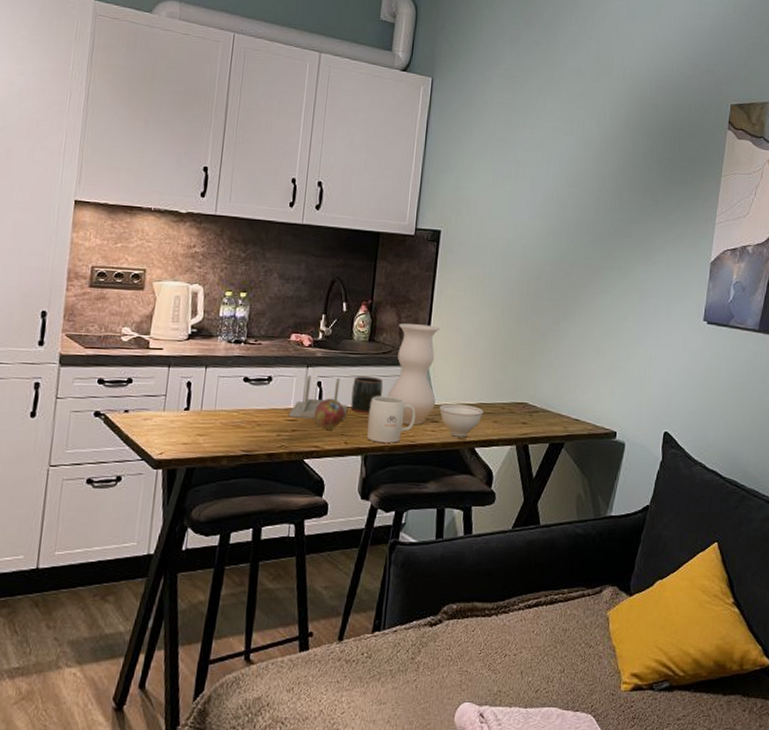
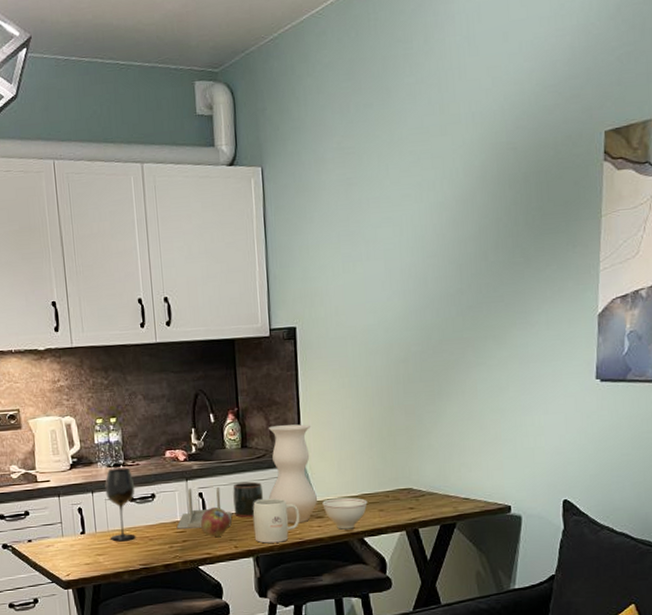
wine glass: none [216,344,253,424] -> present [105,467,136,542]

